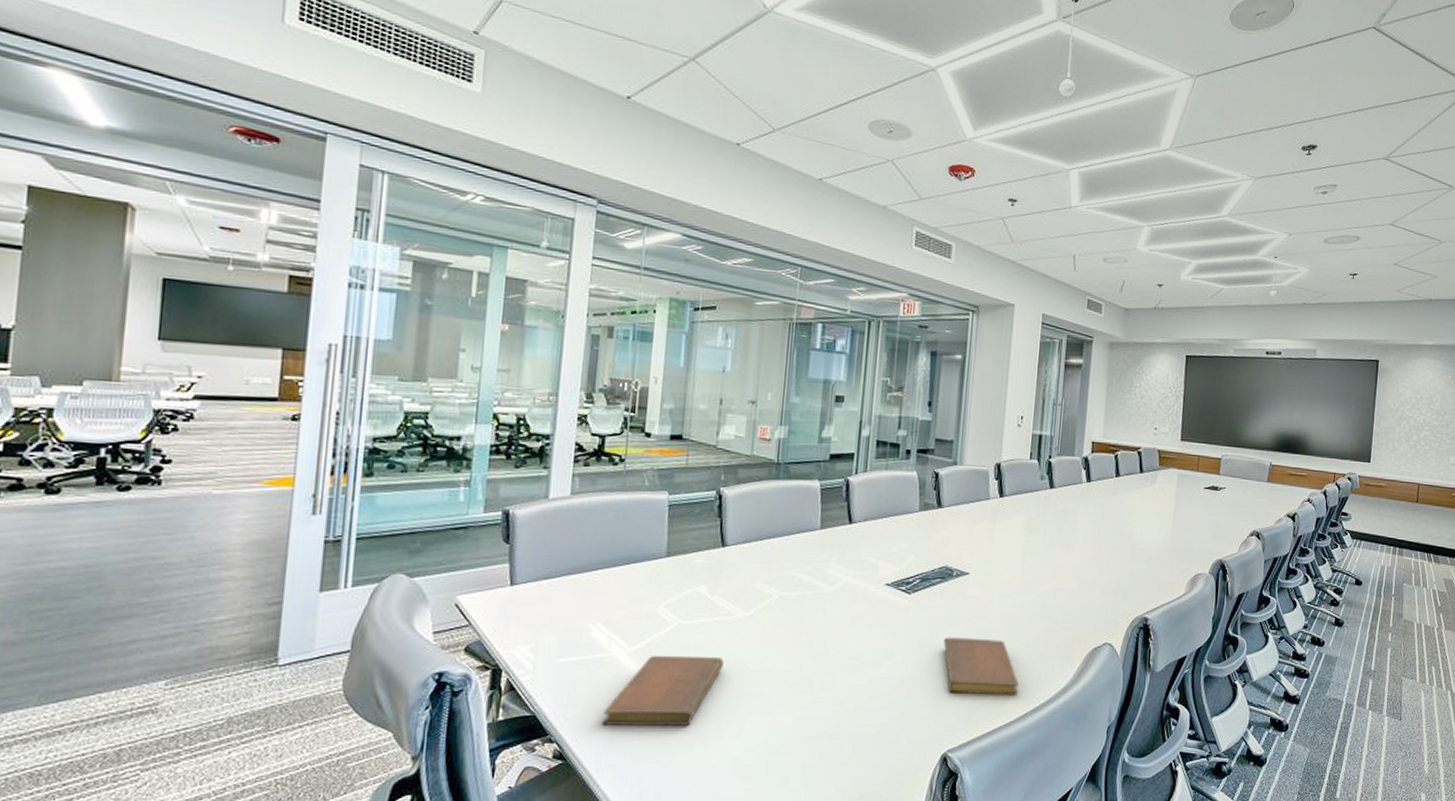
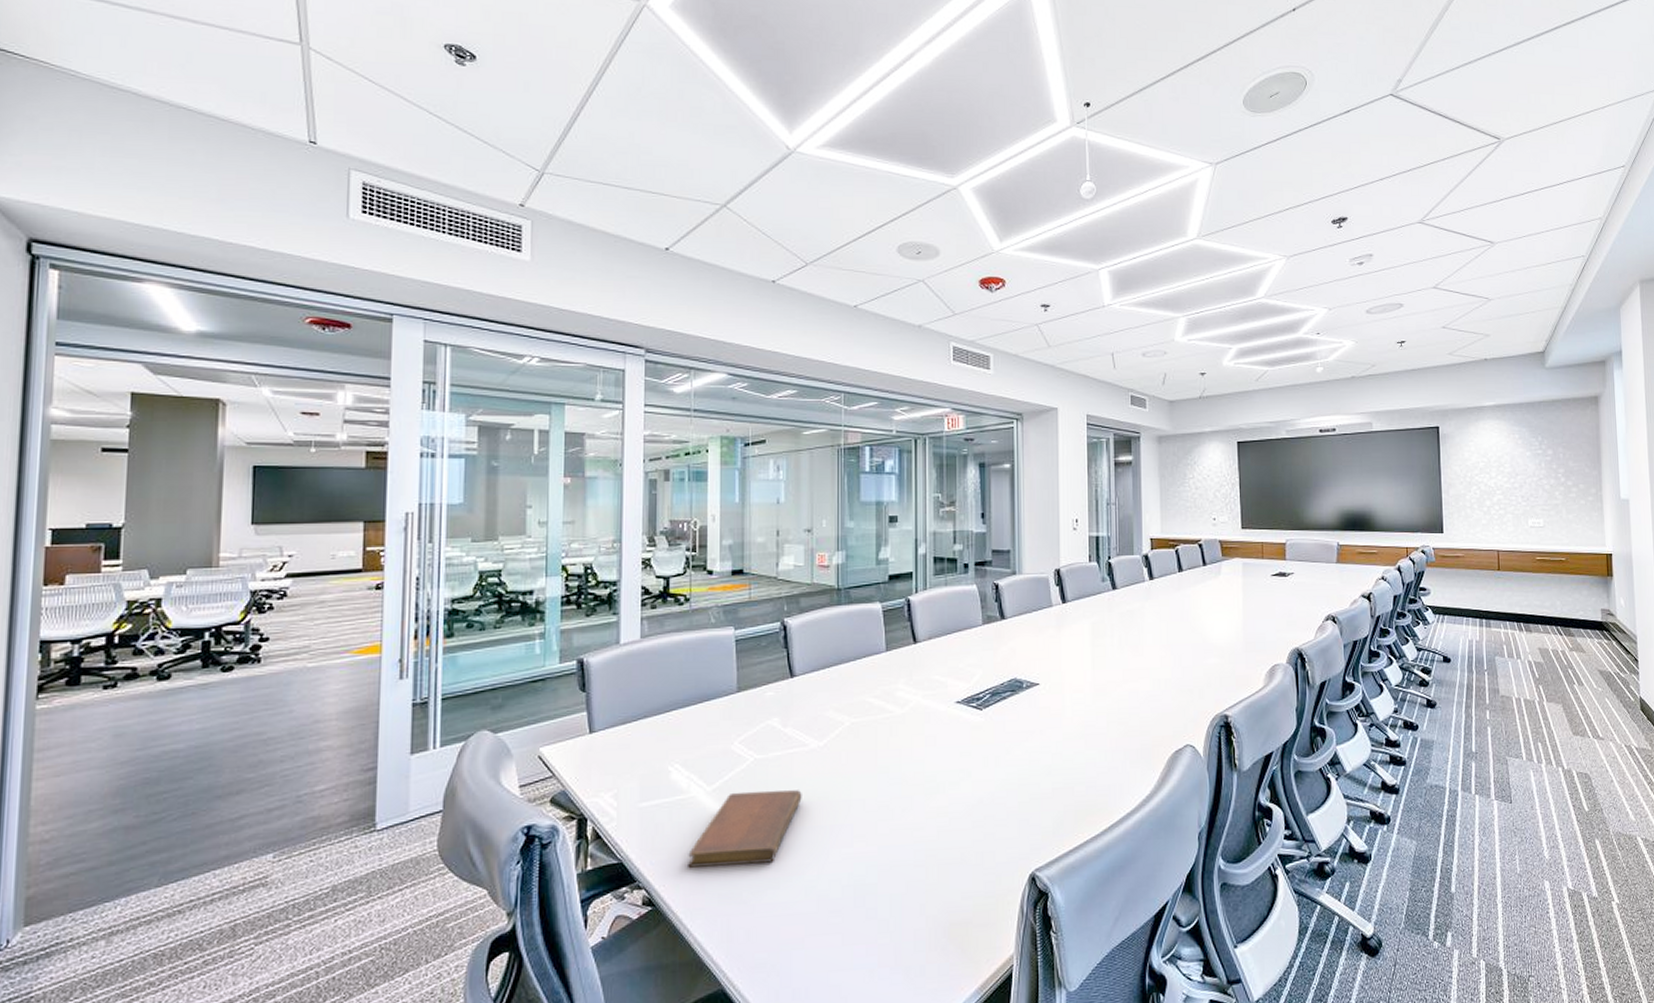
notebook: present [943,637,1018,695] -> none [1020,750,1101,809]

